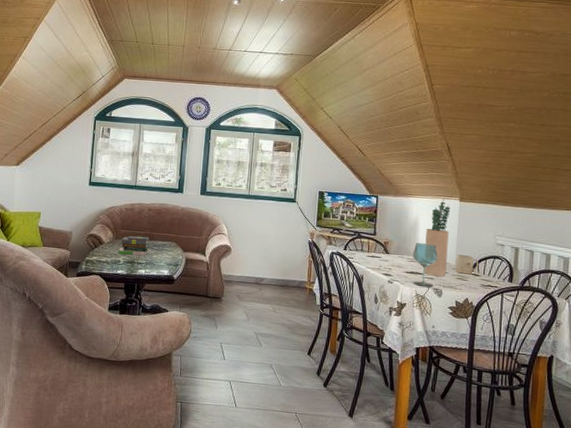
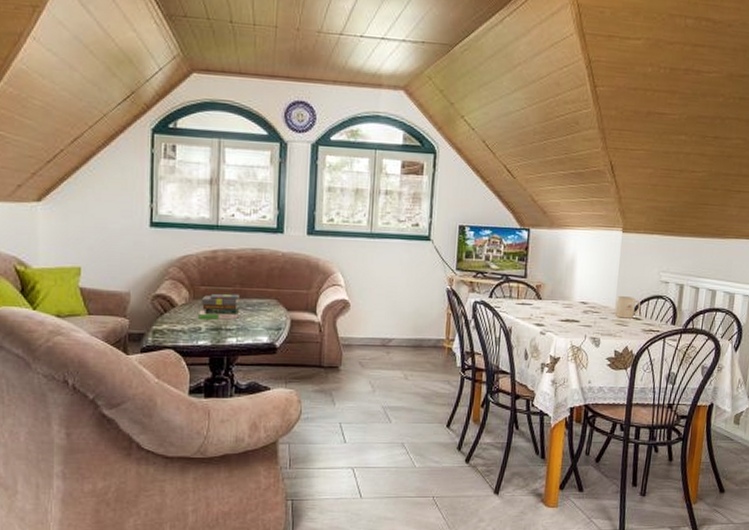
wine glass: present [412,243,439,287] -> none [568,285,597,336]
vase: present [424,198,451,278] -> none [581,229,612,324]

